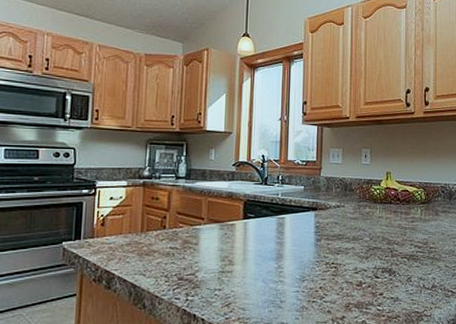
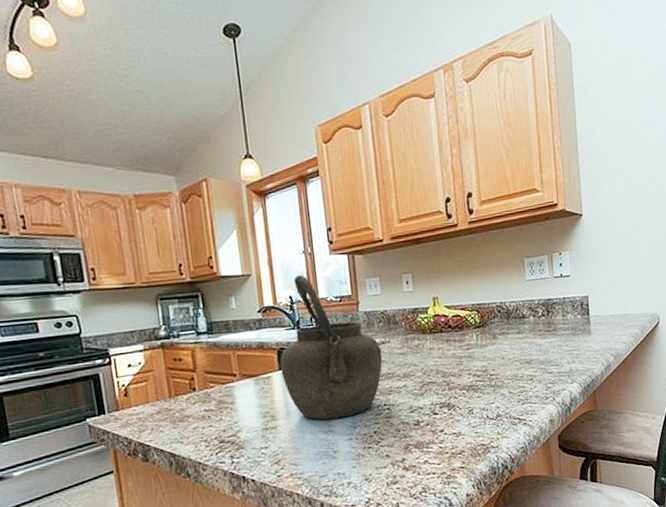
kettle: none [244,138,336,271] -> present [280,275,383,420]

